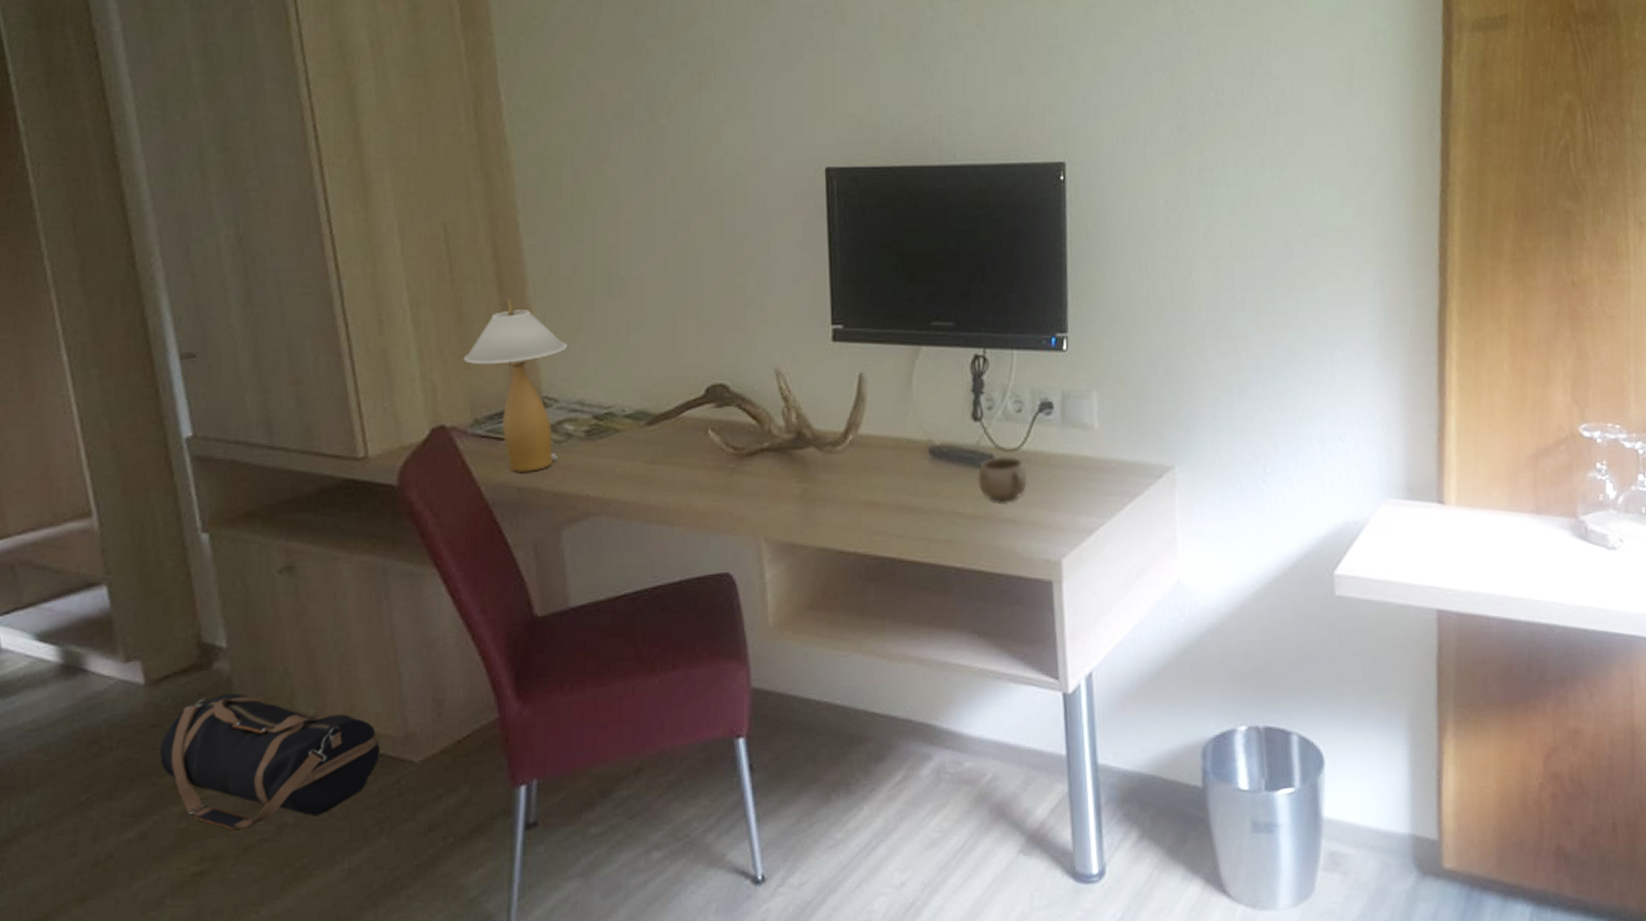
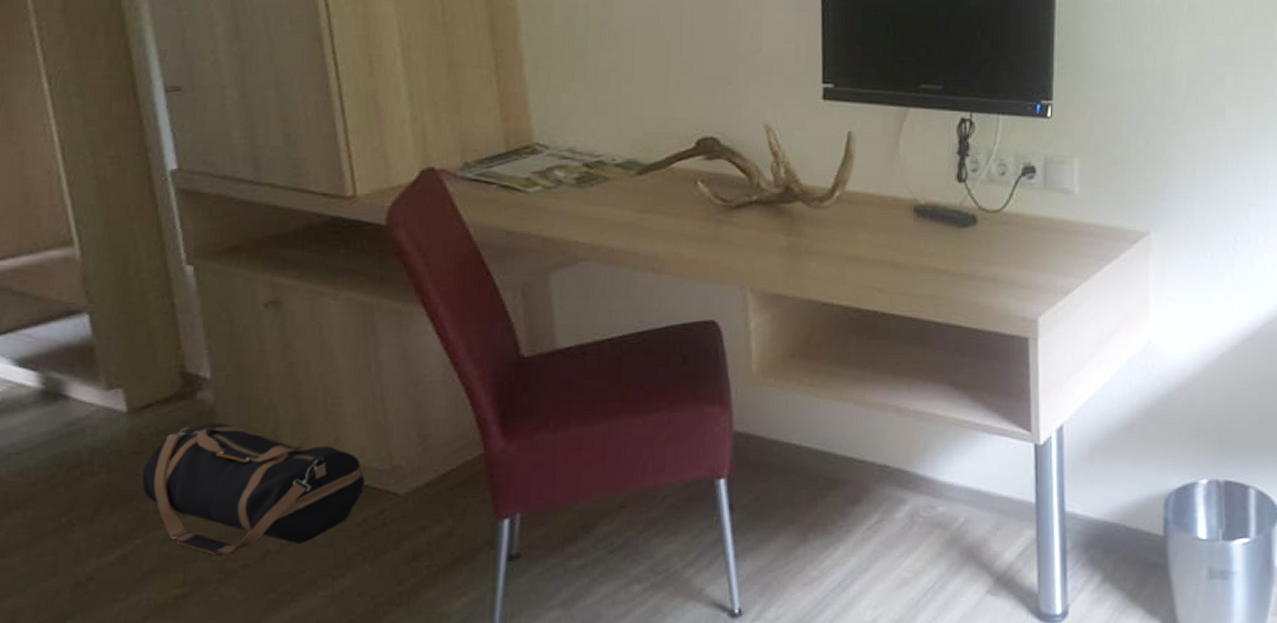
table lamp: present [463,299,568,472] -> none [454,45,560,216]
mug: present [977,455,1027,502] -> none [959,216,1008,261]

